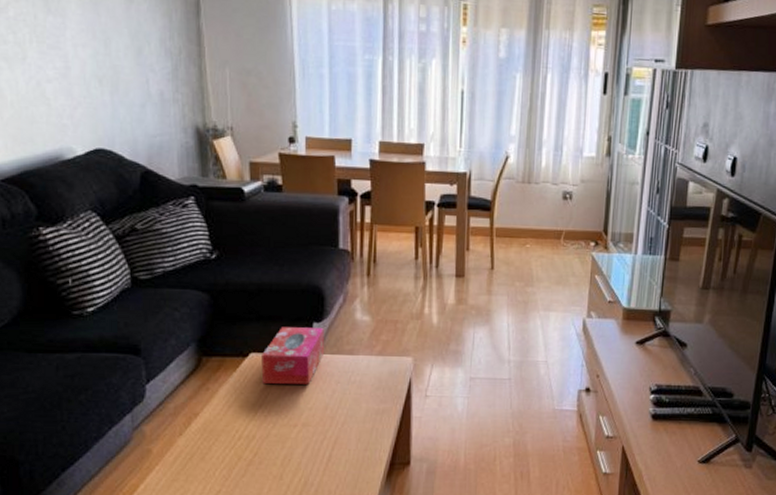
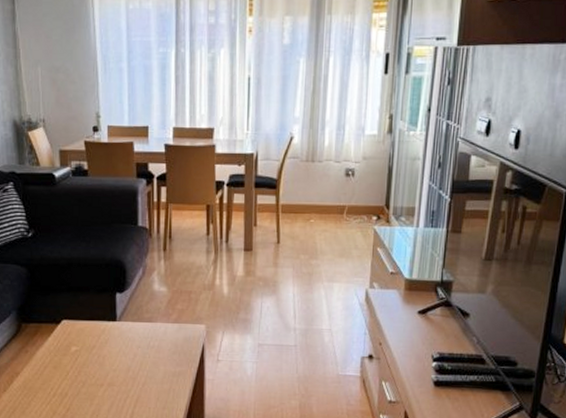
tissue box: present [261,327,325,384] -> none [72,297,127,348]

